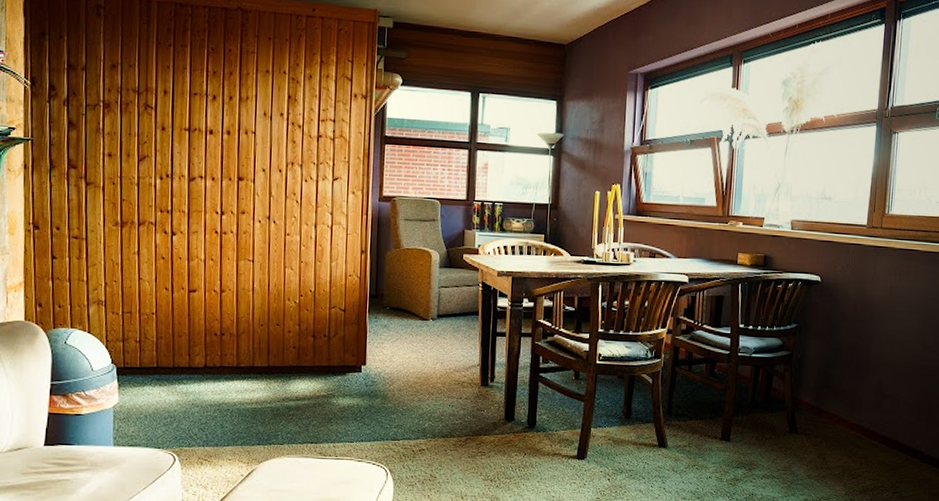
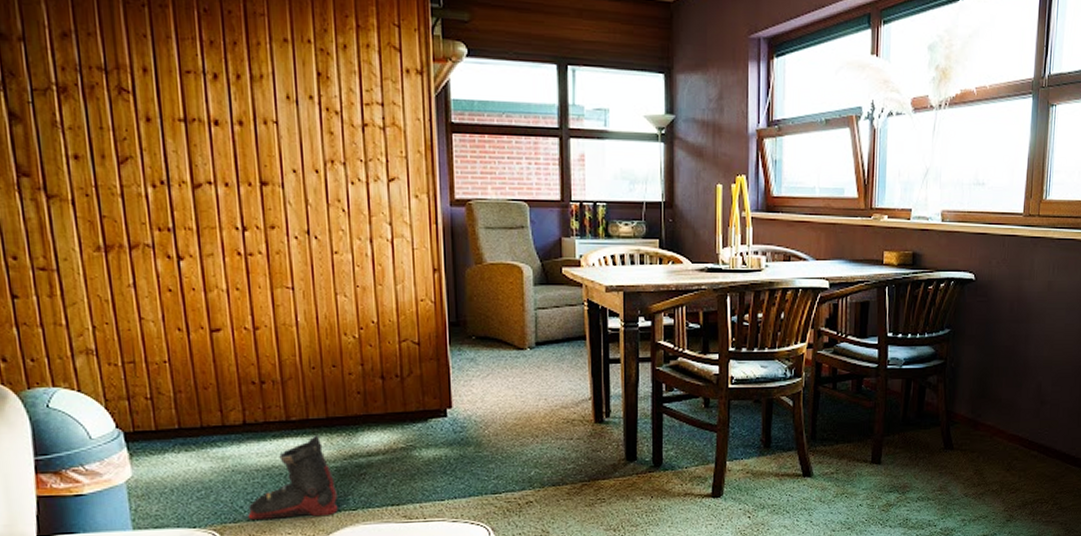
ski boot: none [199,379,270,448] -> present [248,434,338,520]

